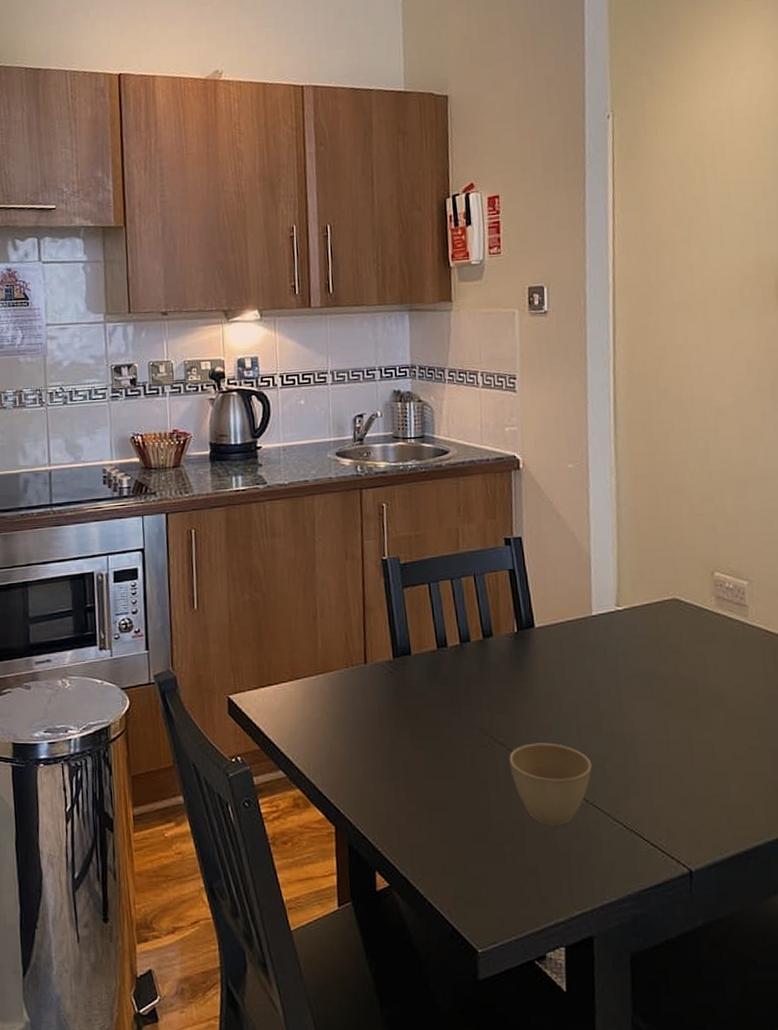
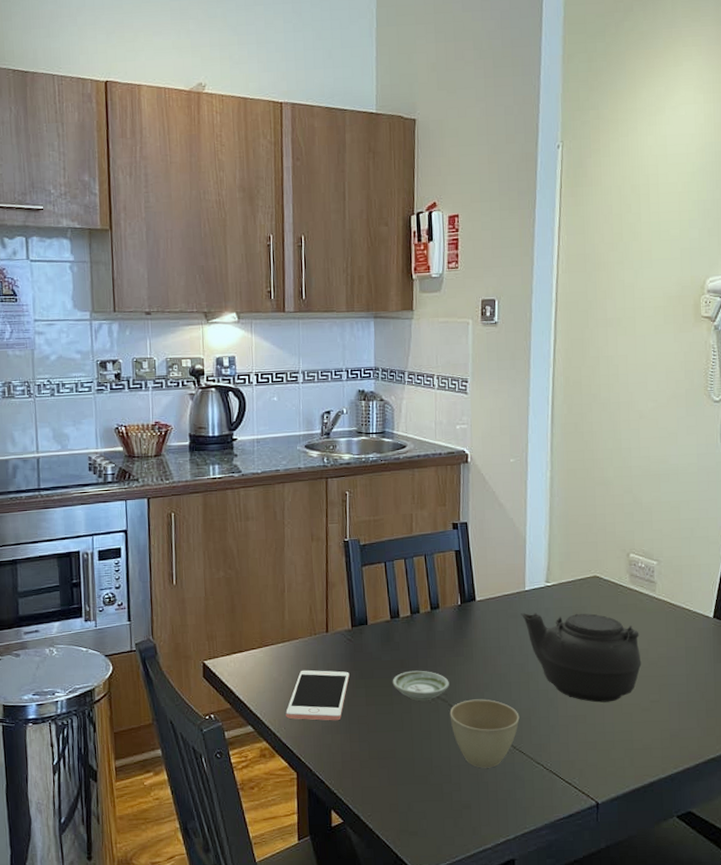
cell phone: none [321,706,392,766] -> present [285,669,350,721]
saucer: none [441,708,508,744] -> present [392,670,449,701]
teapot: none [588,641,736,749] -> present [521,613,642,703]

